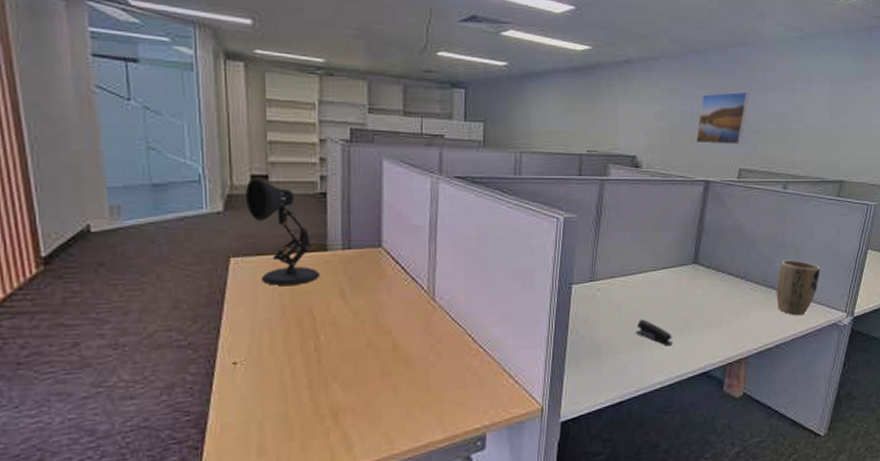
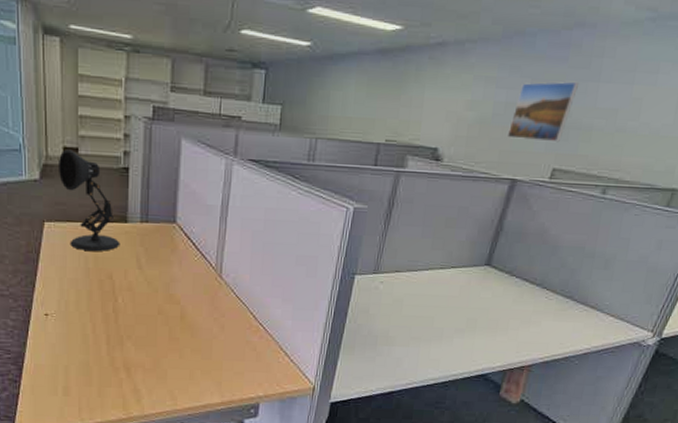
stapler: present [636,319,673,346] -> none [415,316,453,345]
plant pot: present [776,260,821,316] -> none [573,270,631,330]

